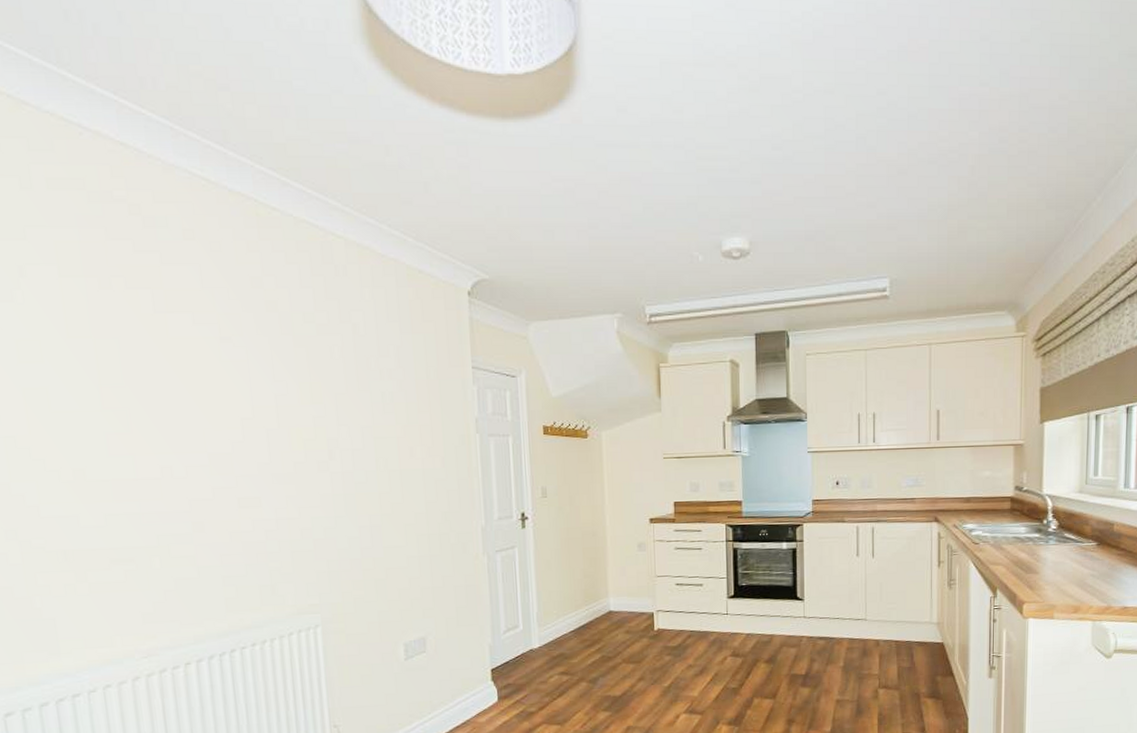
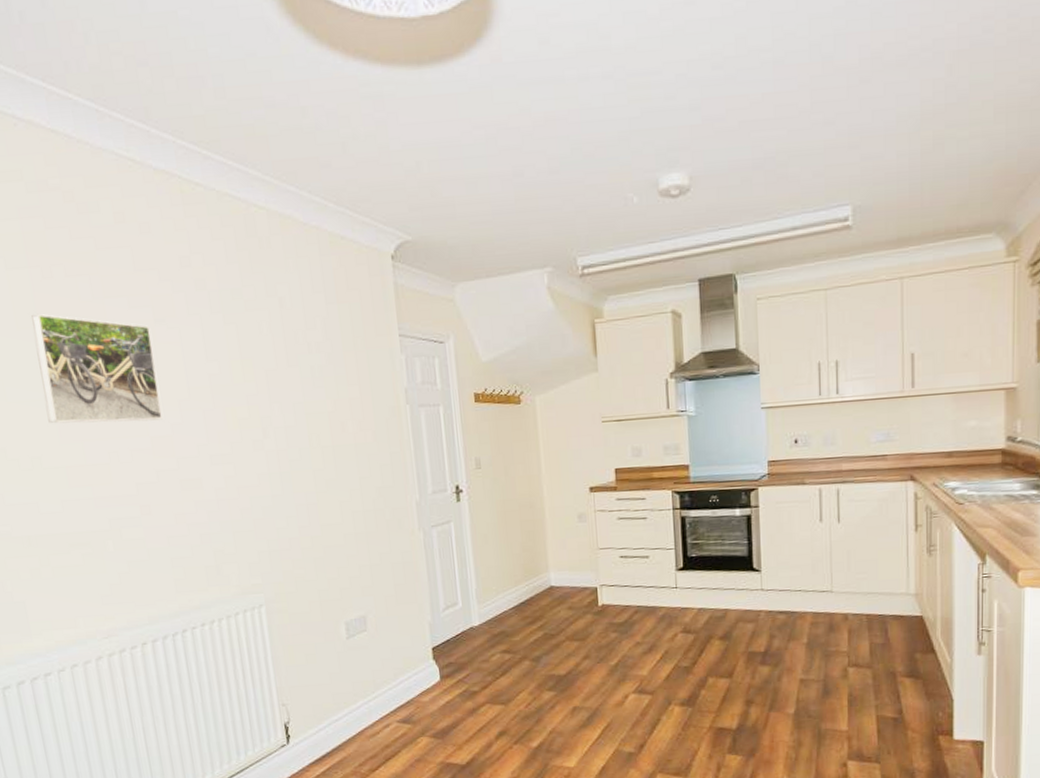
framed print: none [85,323,223,438] -> present [31,313,163,423]

